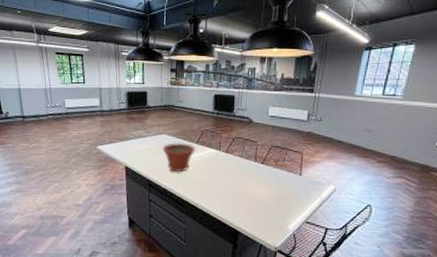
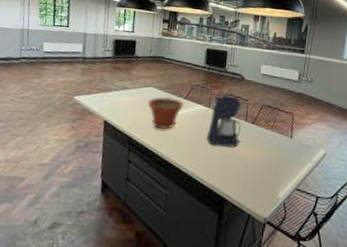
coffee maker: none [218,138,251,186] -> present [206,95,242,148]

